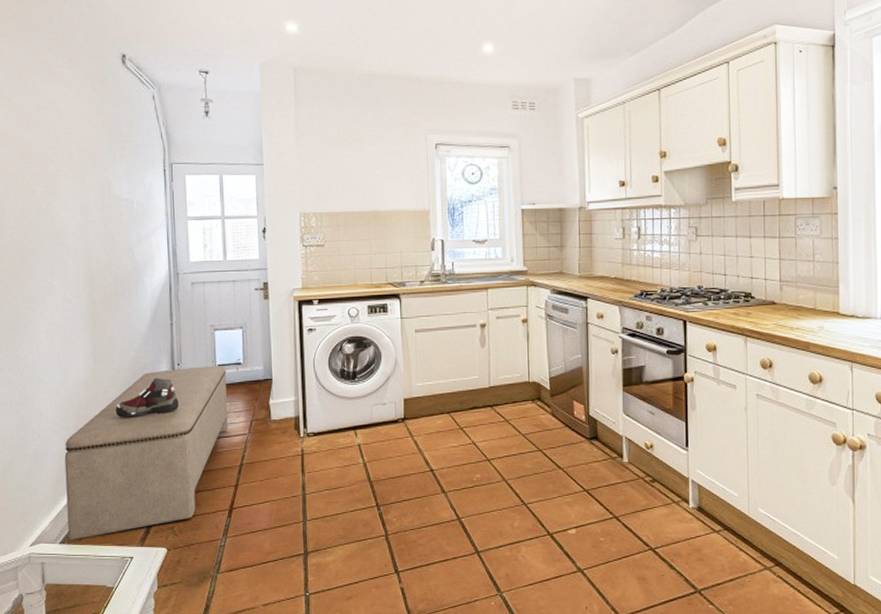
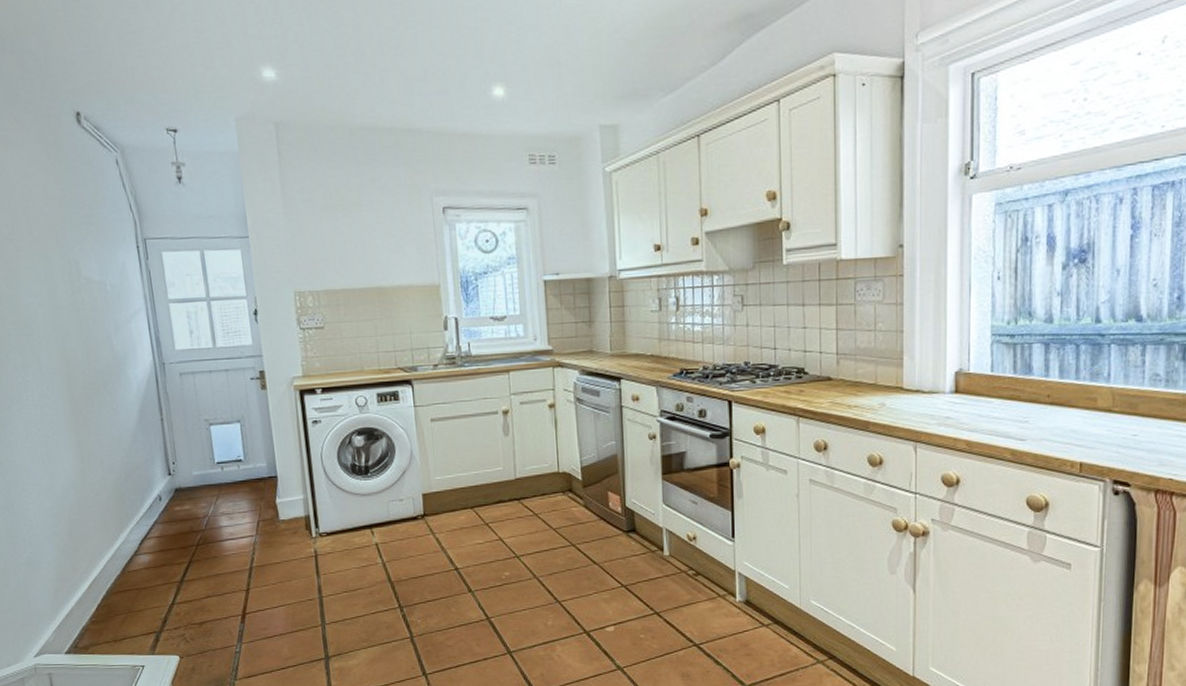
bench: present [64,365,229,540] -> none [59,462,234,650]
hiking boot: present [115,377,179,418] -> none [109,477,178,522]

